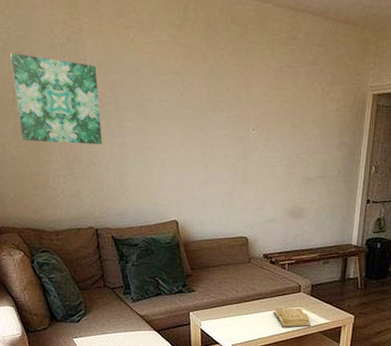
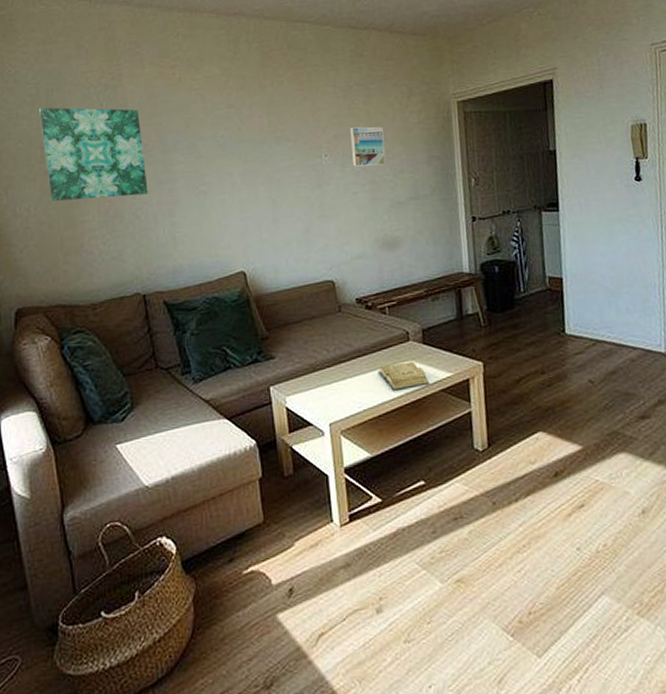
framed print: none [275,107,305,145] -> present [350,126,386,167]

